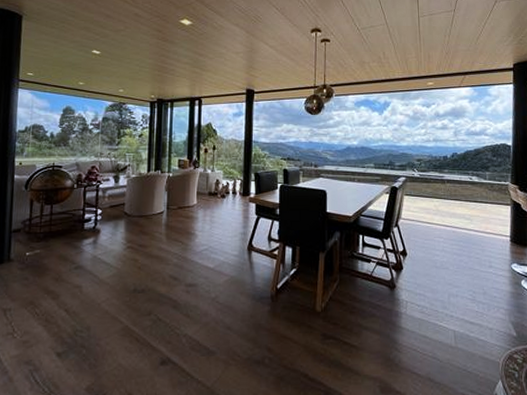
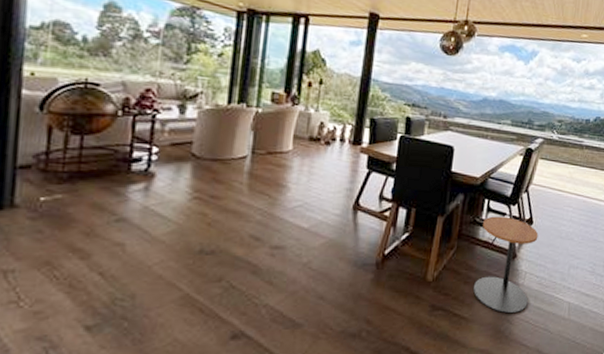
side table: none [359,250,414,342] -> present [473,216,539,314]

